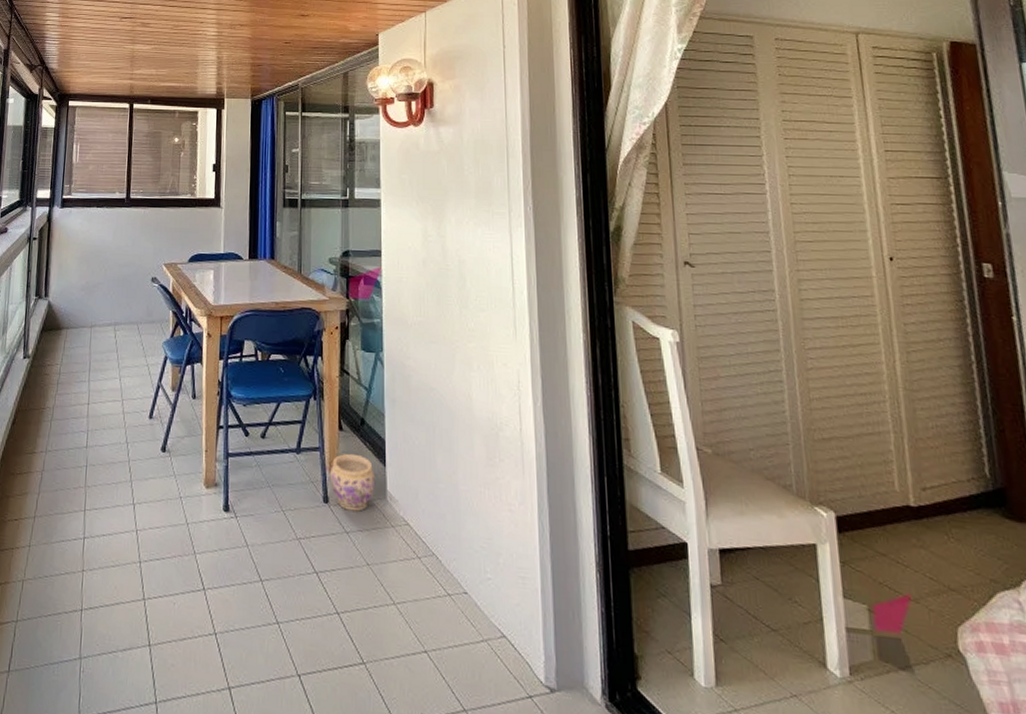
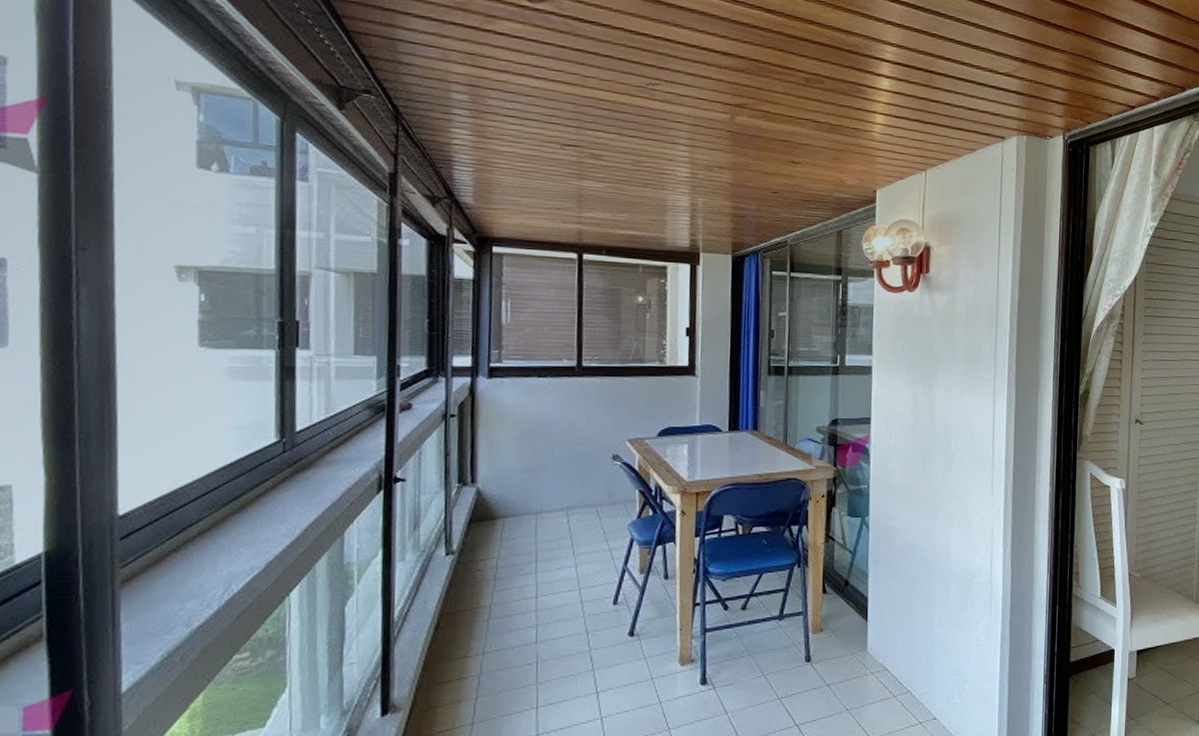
planter: present [329,453,376,513] -> none [812,613,858,667]

